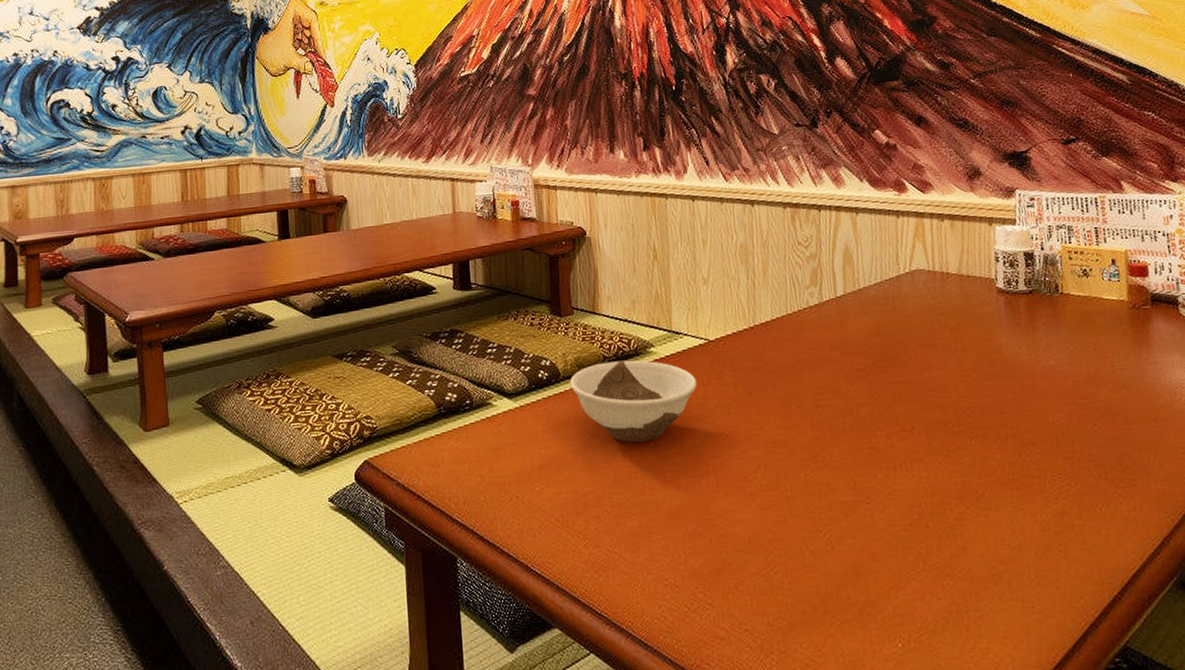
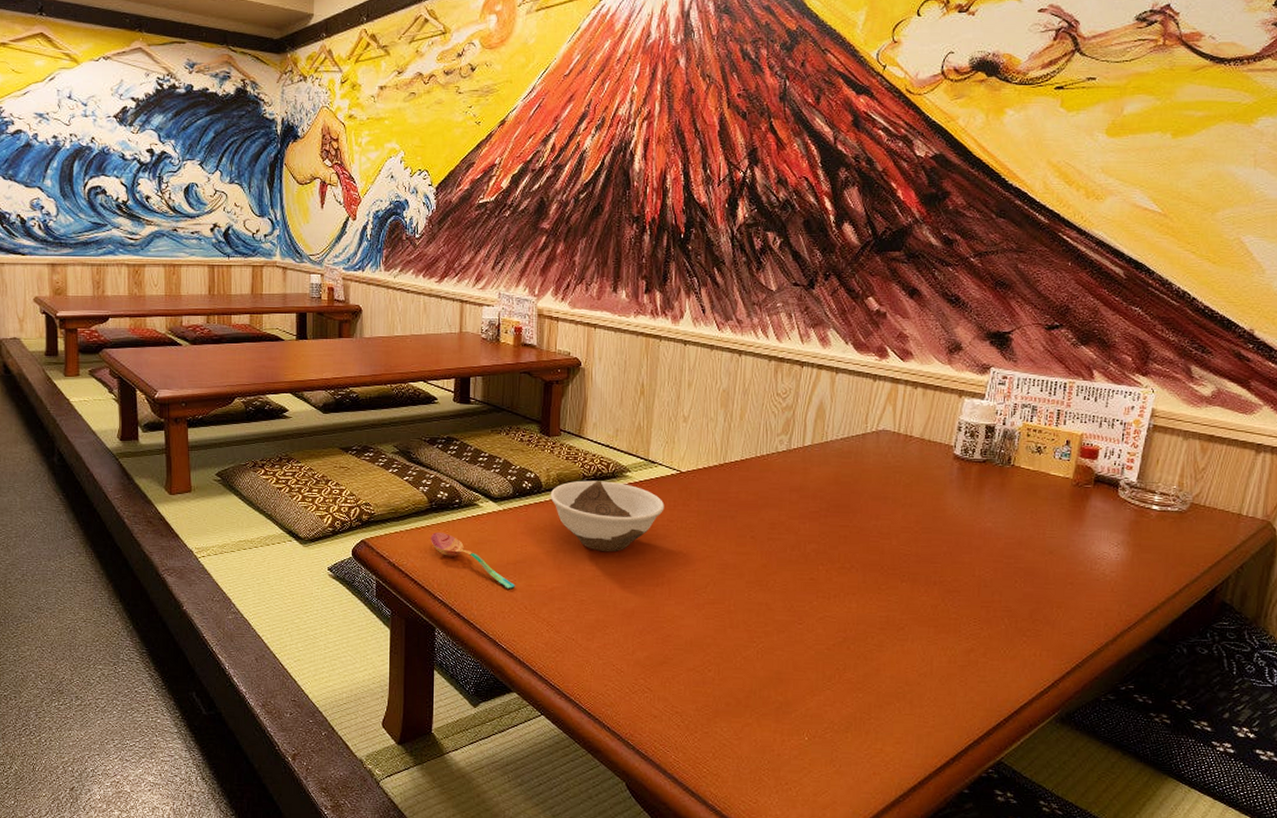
soupspoon: none [442,440,544,501] -> present [431,531,516,590]

